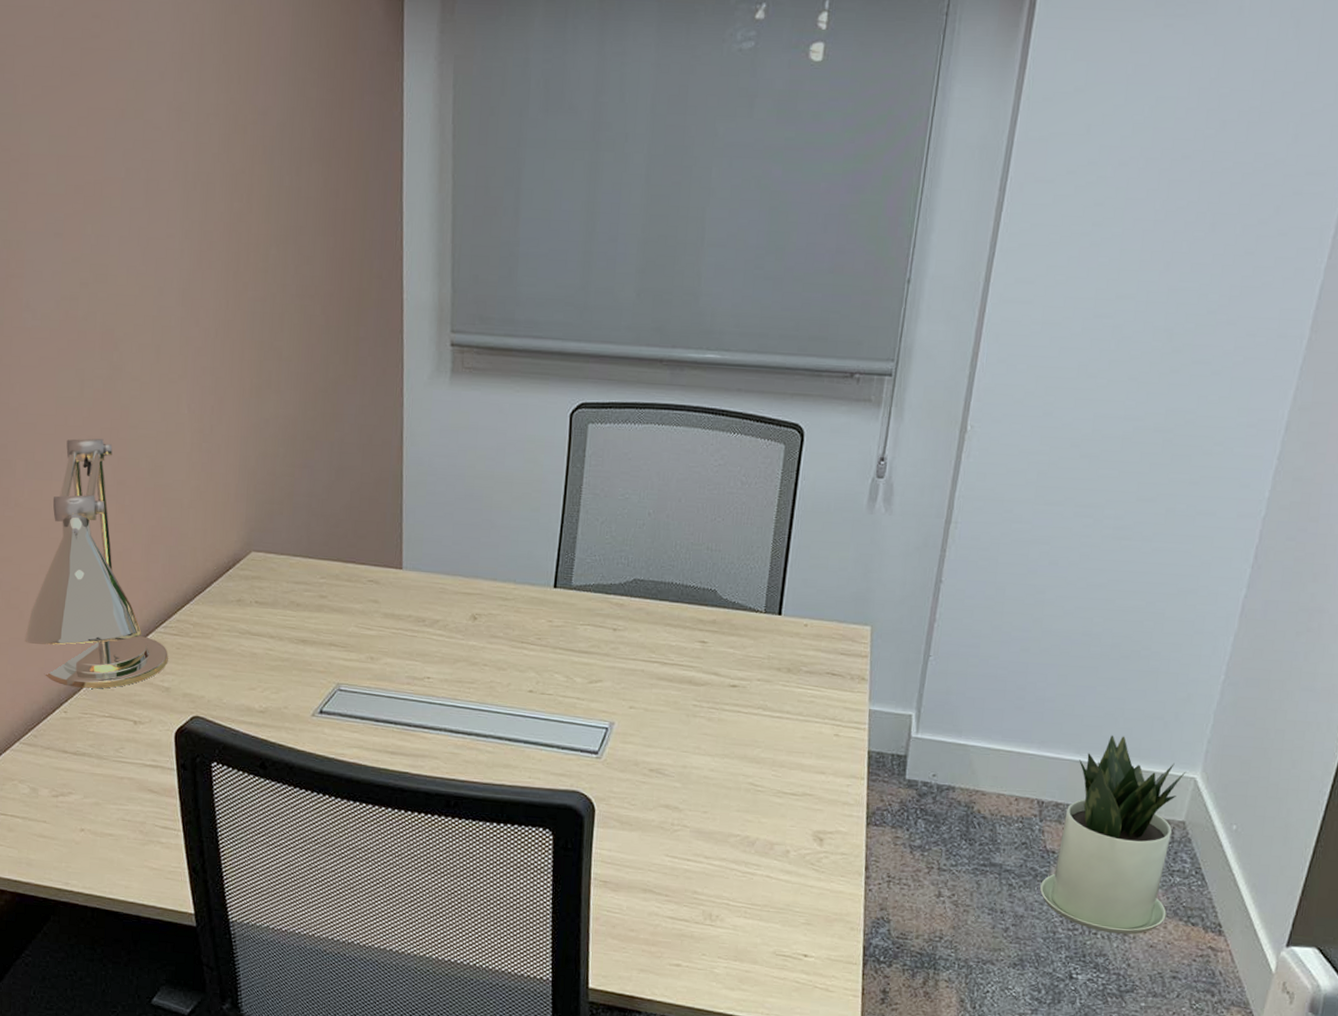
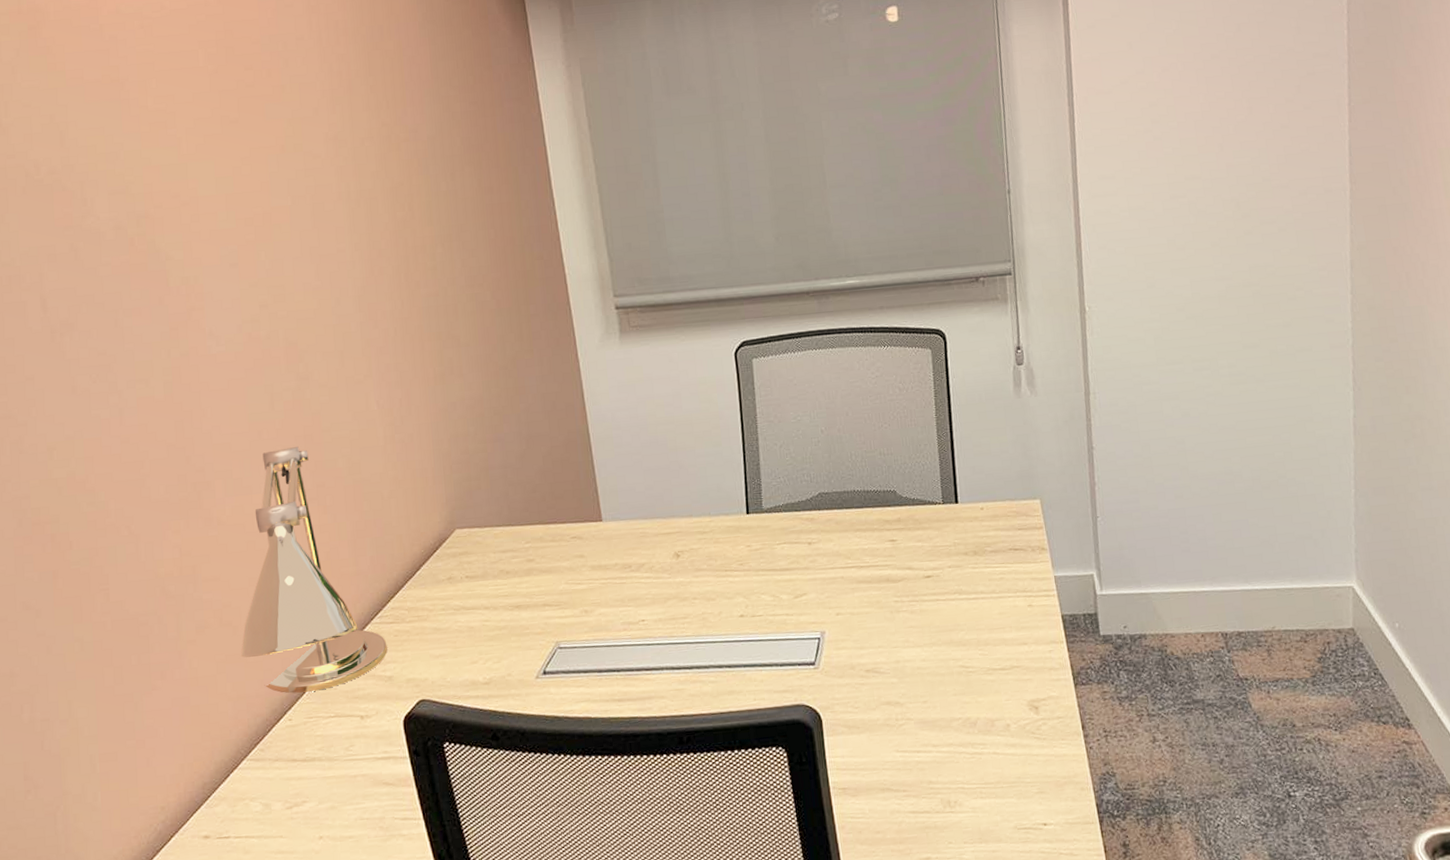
planter: present [1040,735,1187,935] -> none [1242,559,1359,746]

